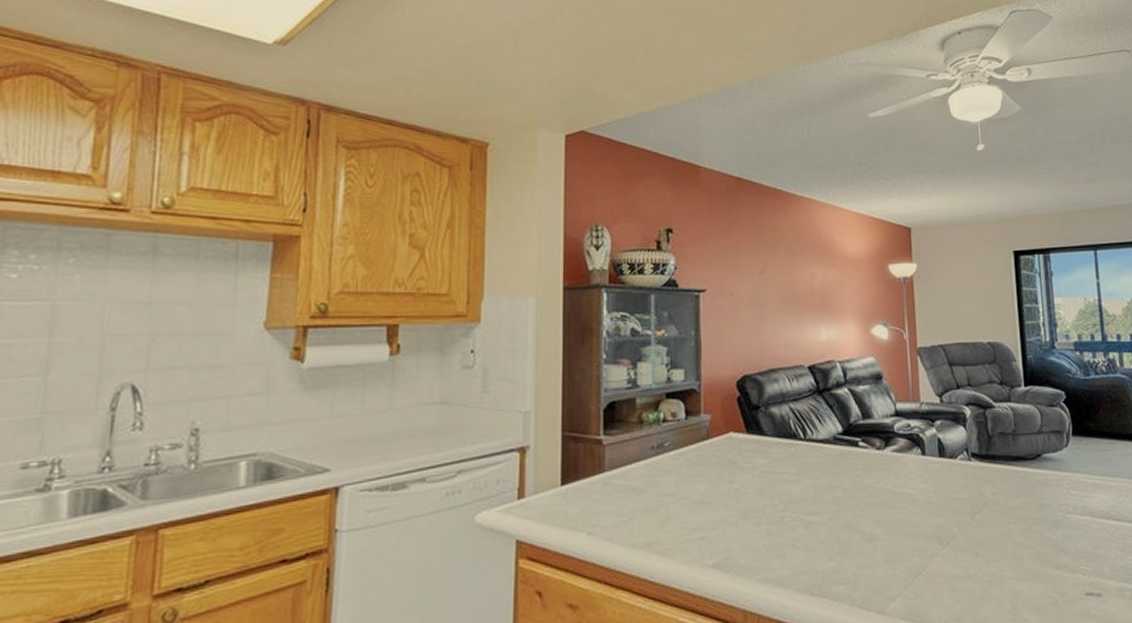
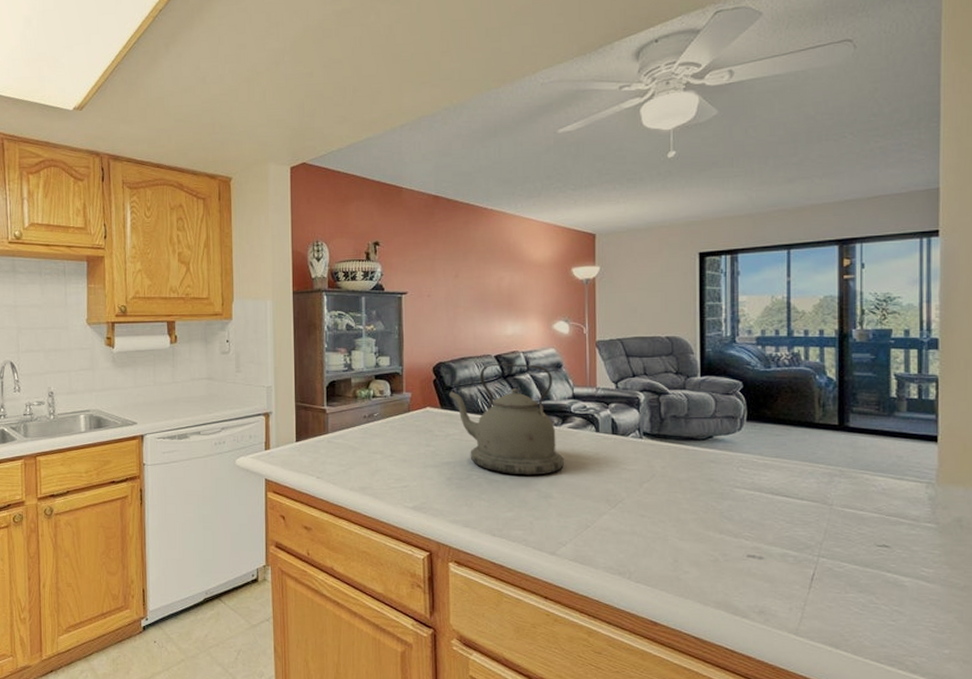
kettle: none [755,375,889,514] -> present [448,363,564,476]

